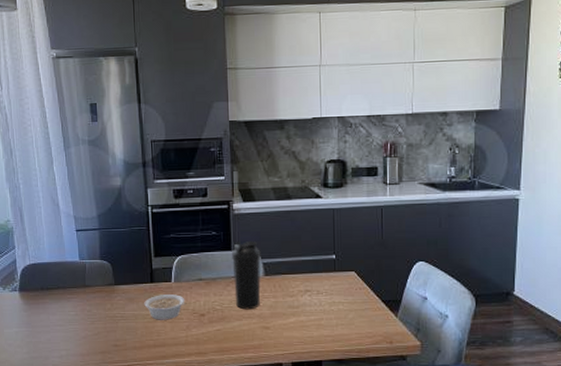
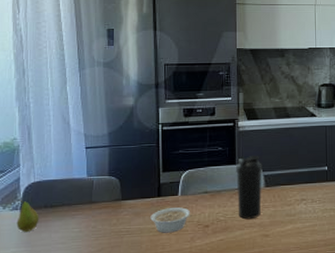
fruit: none [16,280,37,313] -> present [16,199,39,232]

